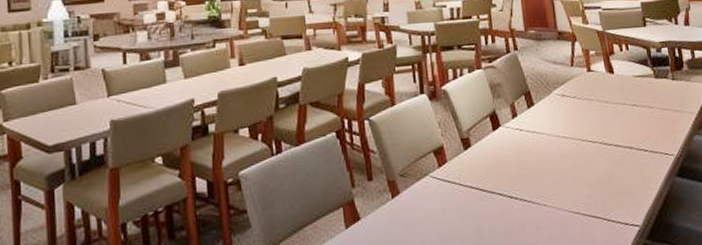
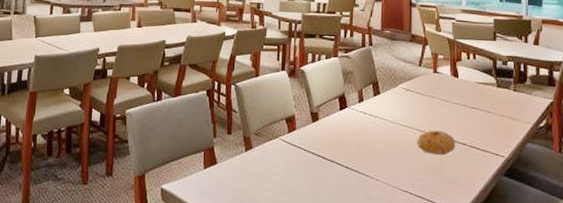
fruit: none [581,136,623,166] -> present [417,130,456,156]

